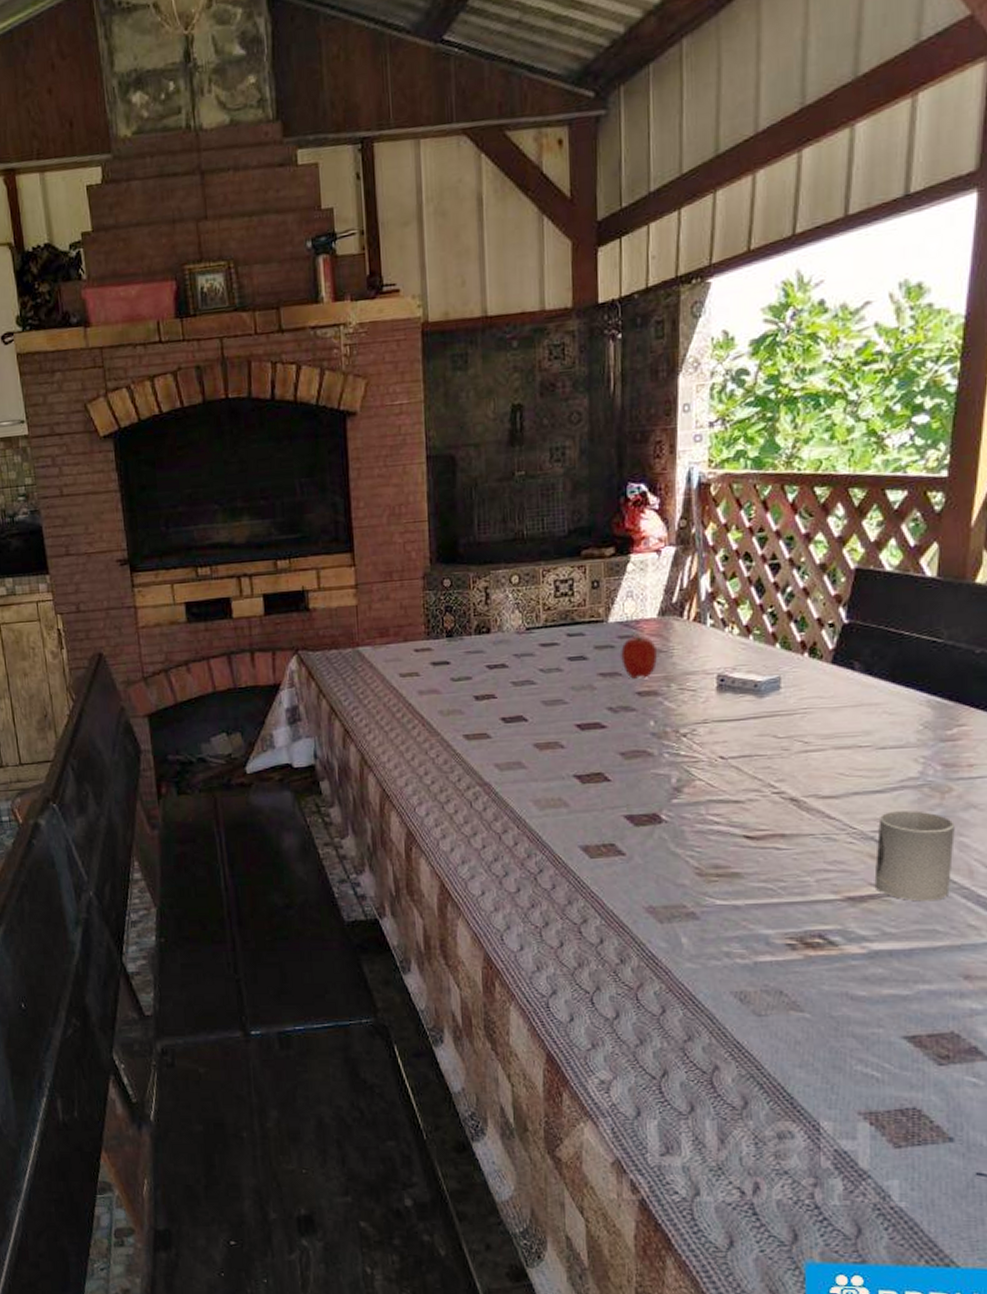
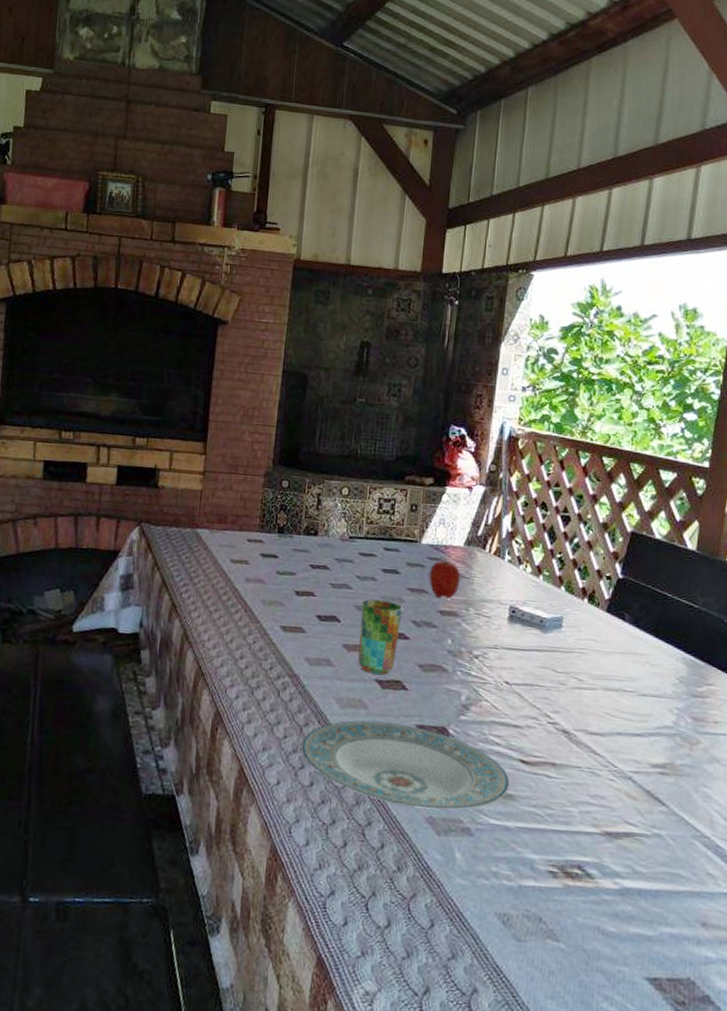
plate: none [503,817,736,899] -> present [301,720,511,810]
cup: none [548,691,596,770] -> present [358,599,403,675]
cup: present [874,811,955,902] -> none [629,755,700,846]

